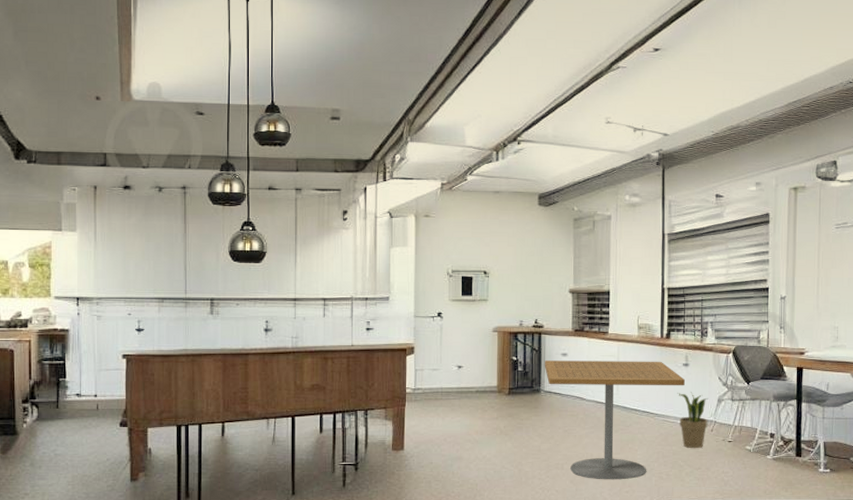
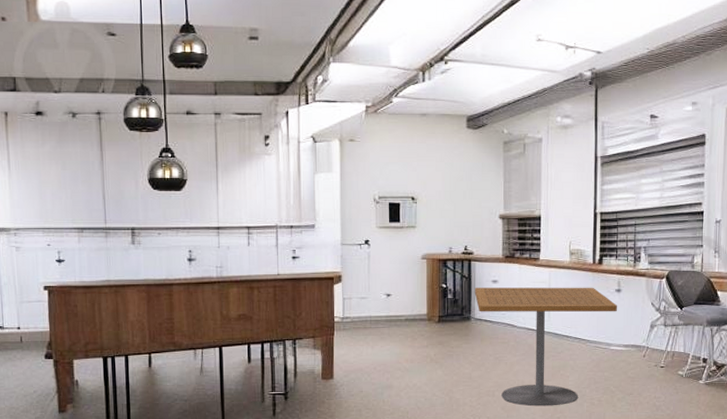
potted plant: present [677,392,708,449] -> none [609,318,641,375]

